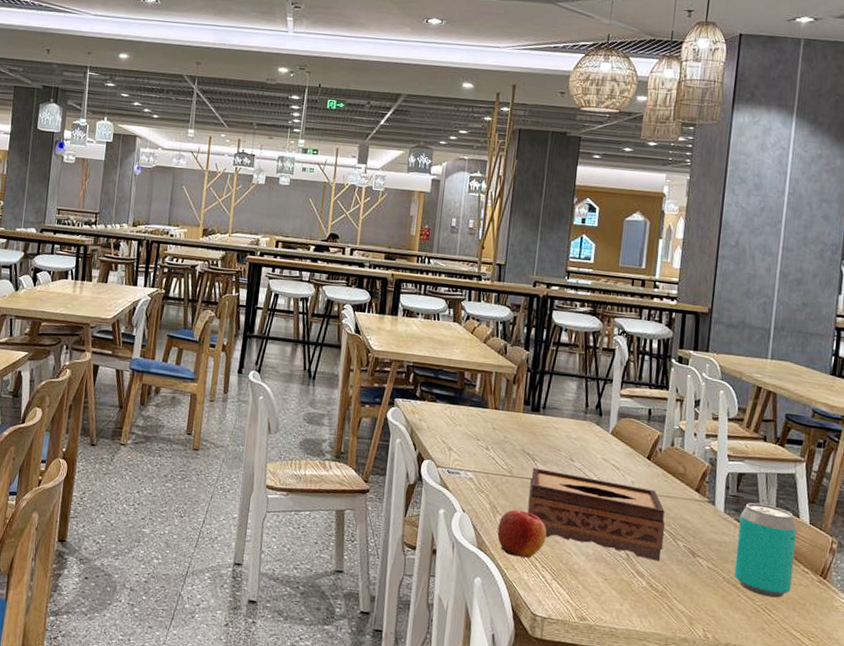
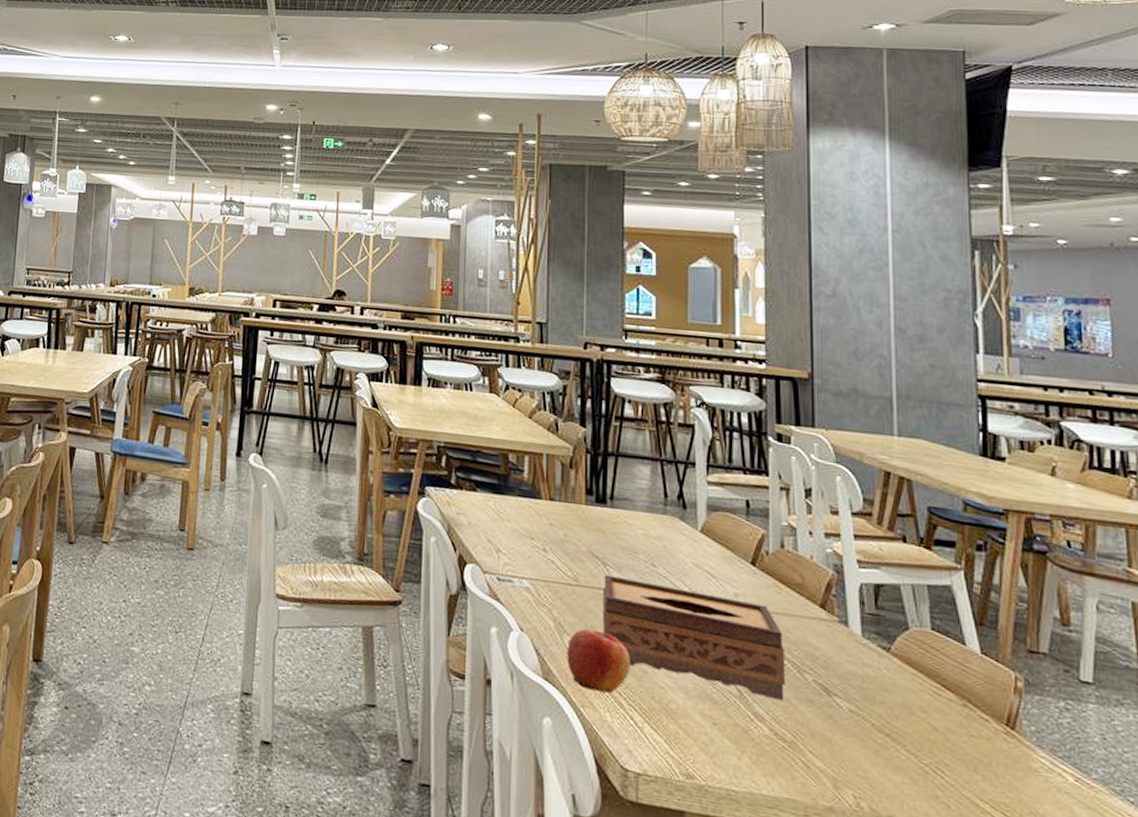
beverage can: present [734,502,797,598] -> none [884,623,968,755]

